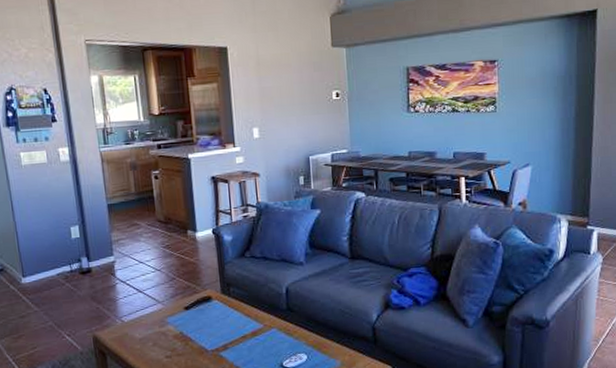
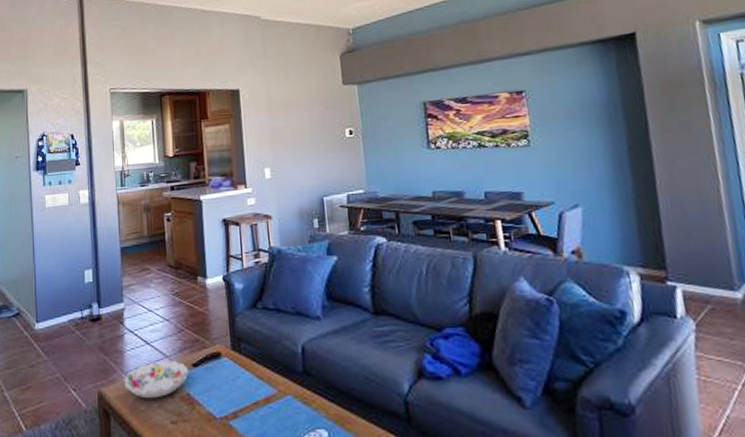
decorative bowl: none [118,305,182,339] -> present [124,360,189,399]

